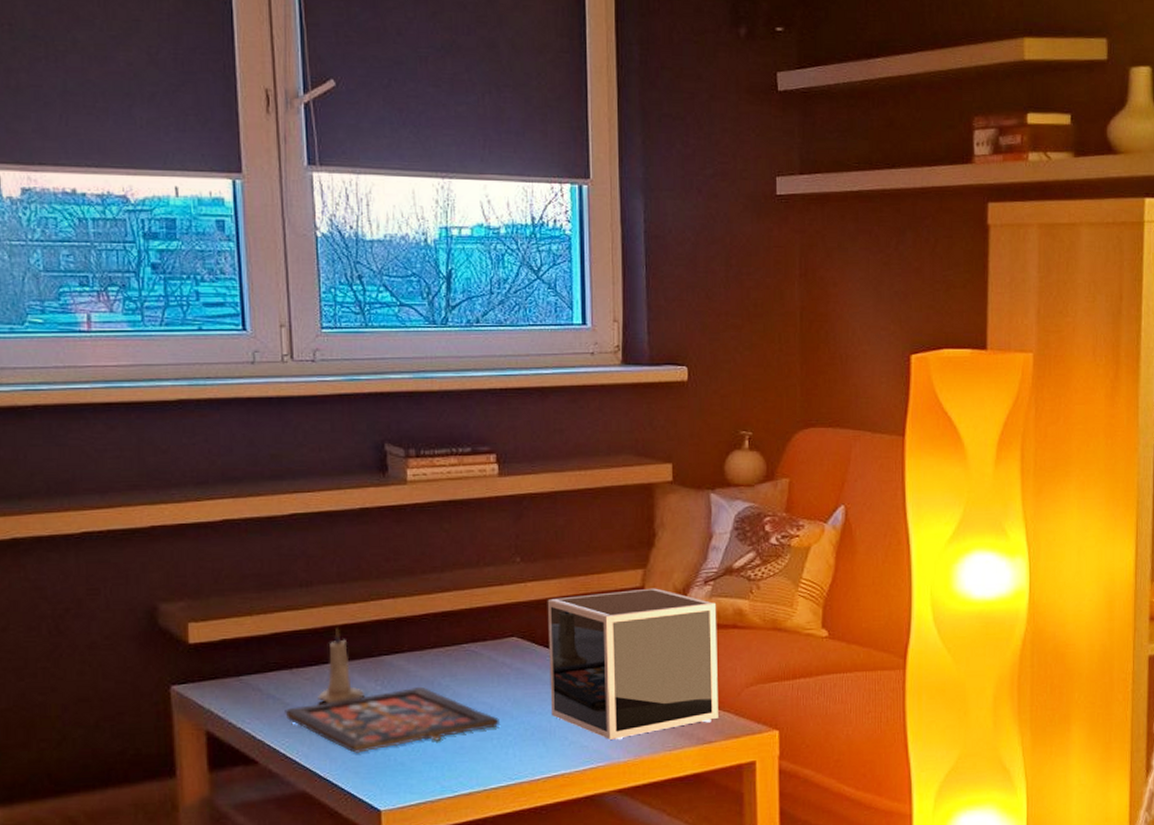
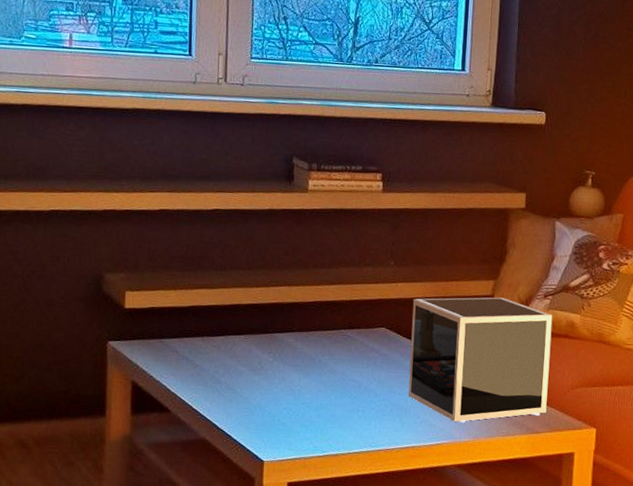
board game: present [285,686,499,754] -> none [195,361,365,413]
candle: present [318,628,364,704] -> none [222,306,259,369]

